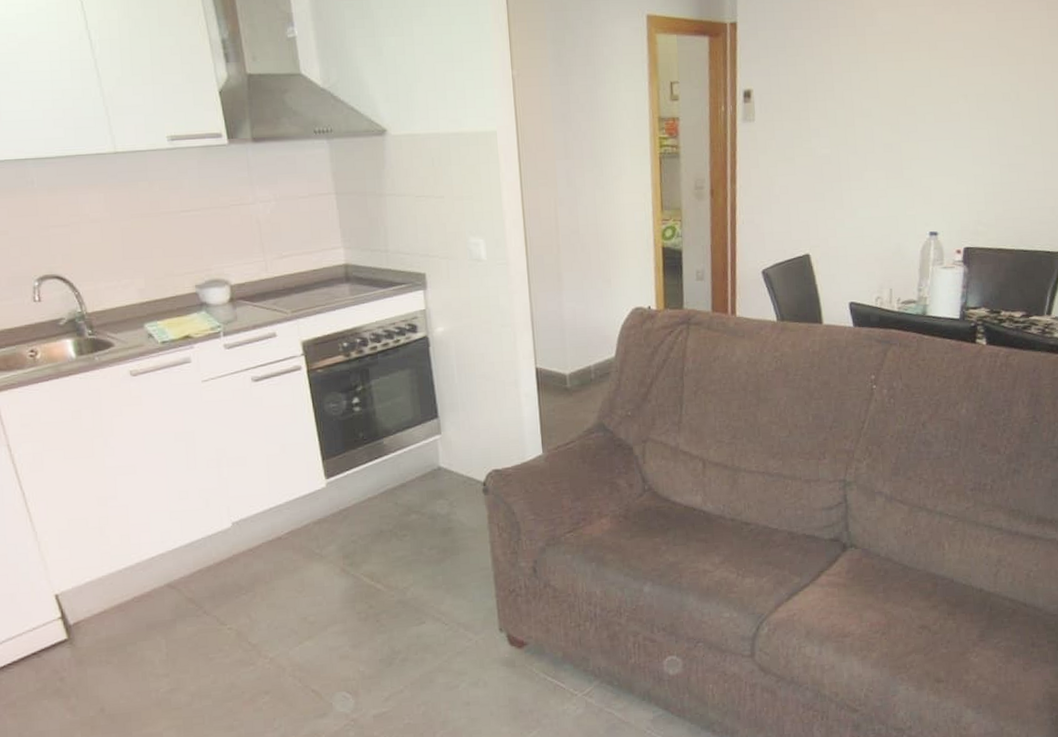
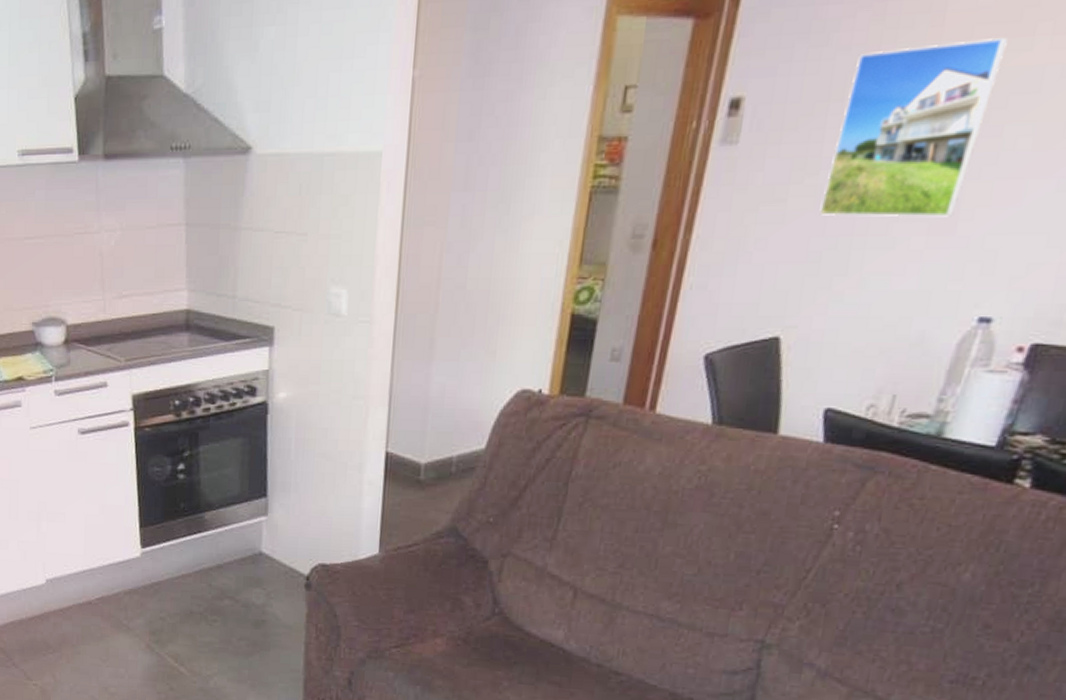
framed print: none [816,52,905,169] -> present [819,38,1008,217]

